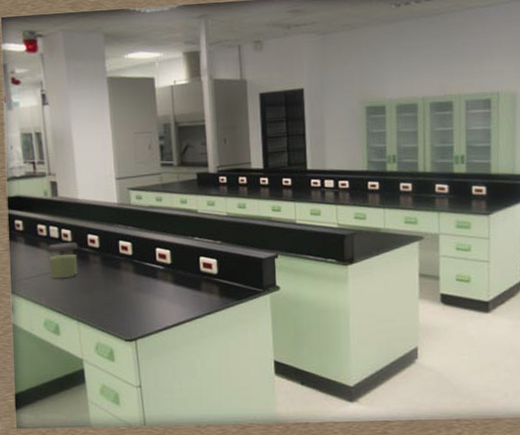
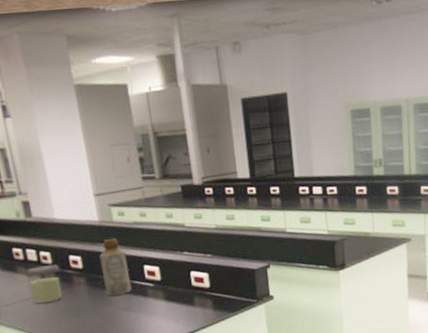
bottle: none [115,221,143,276] -> present [99,239,132,296]

